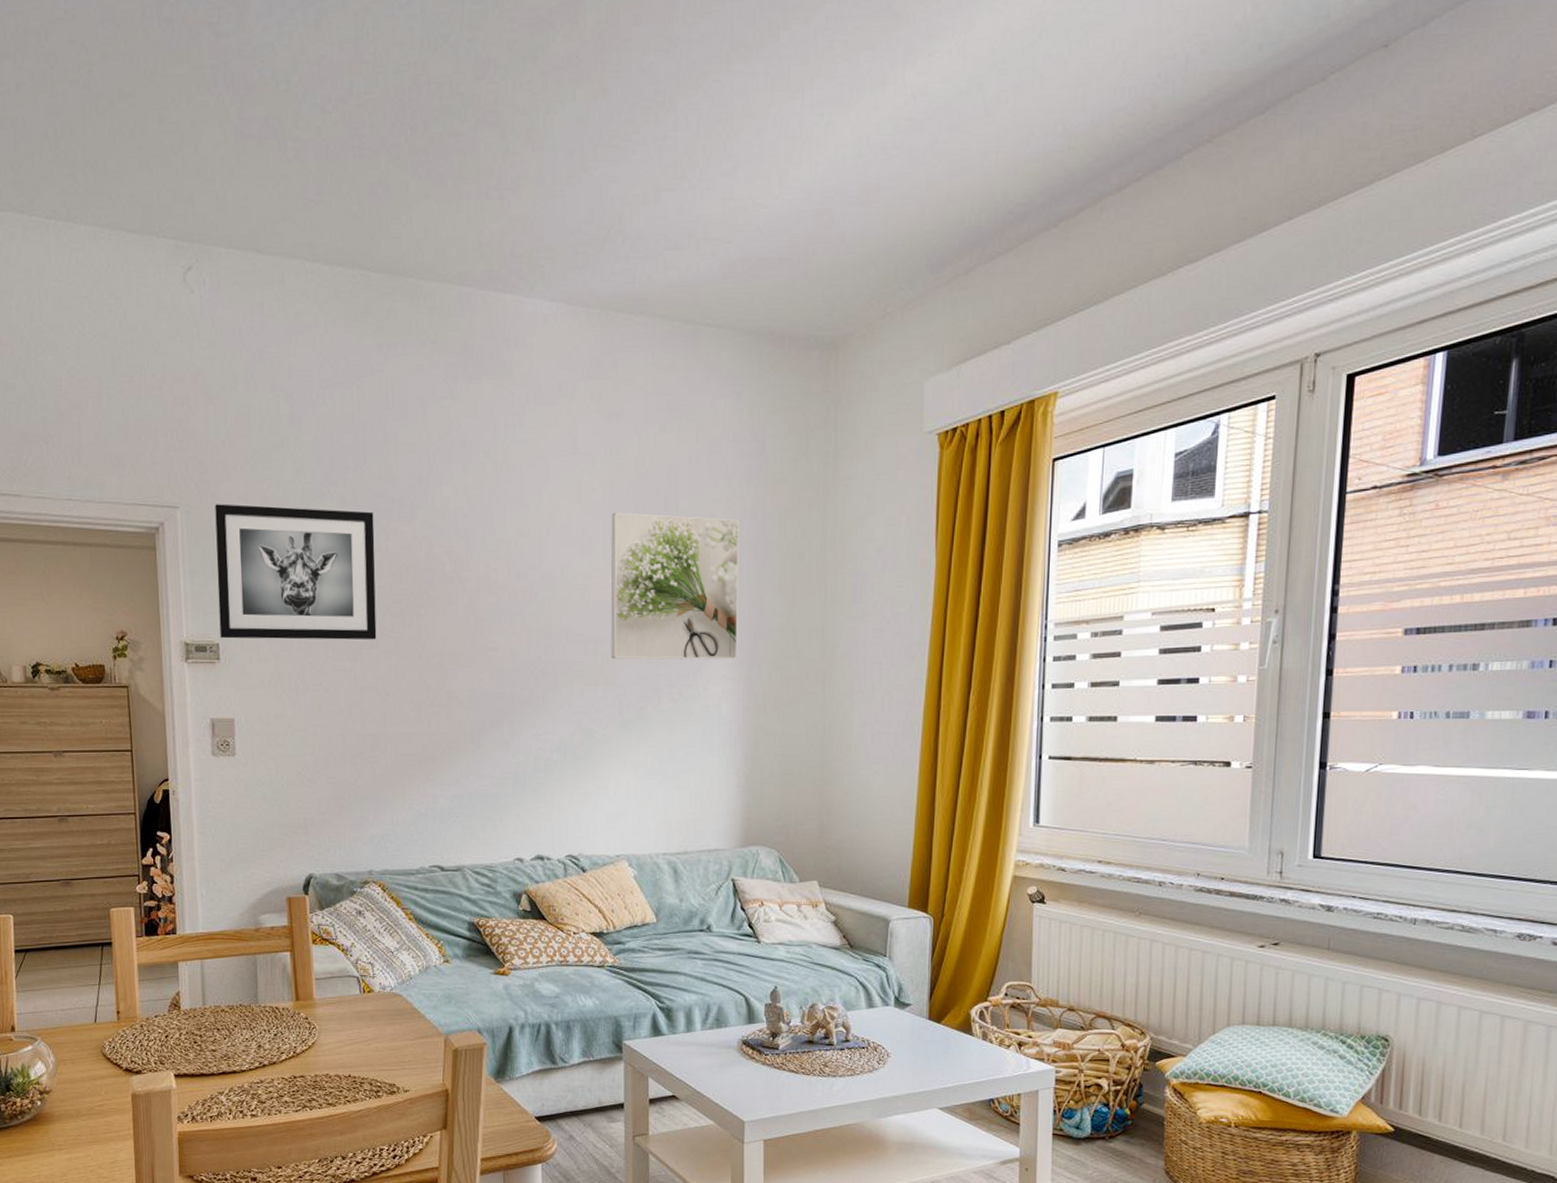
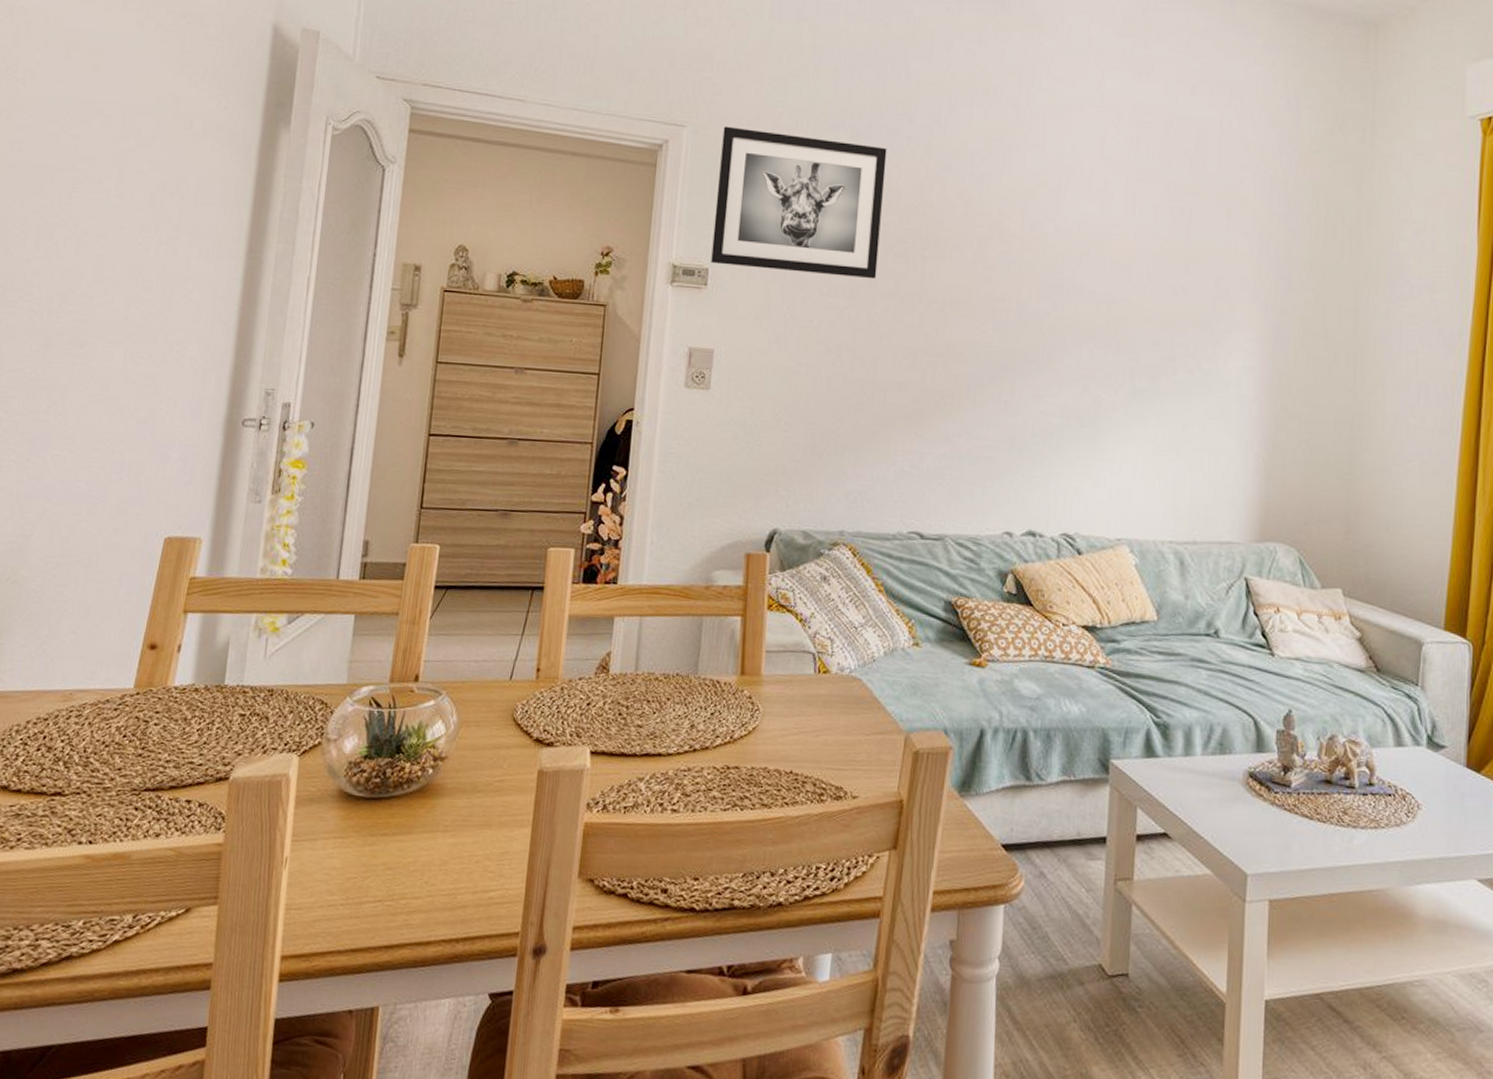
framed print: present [611,513,739,660] -> none [1125,170,1270,333]

